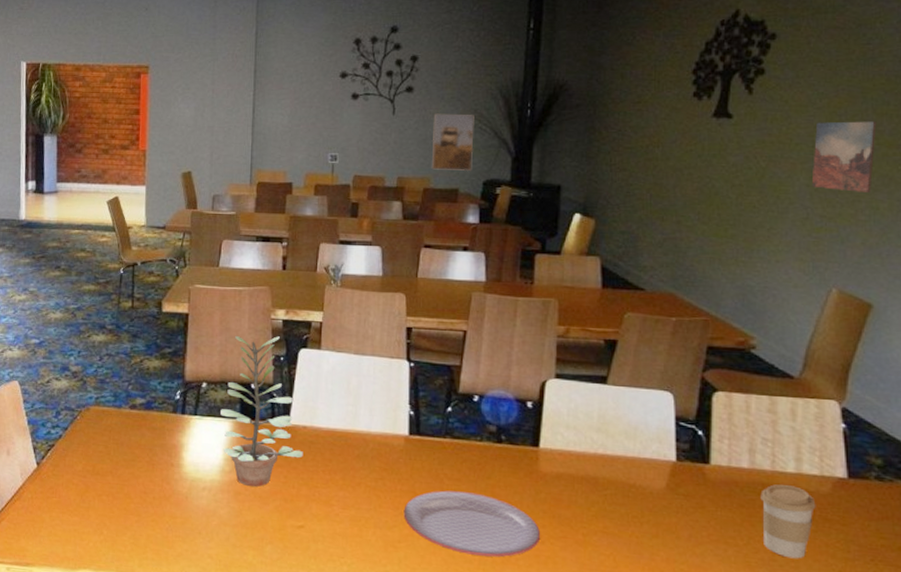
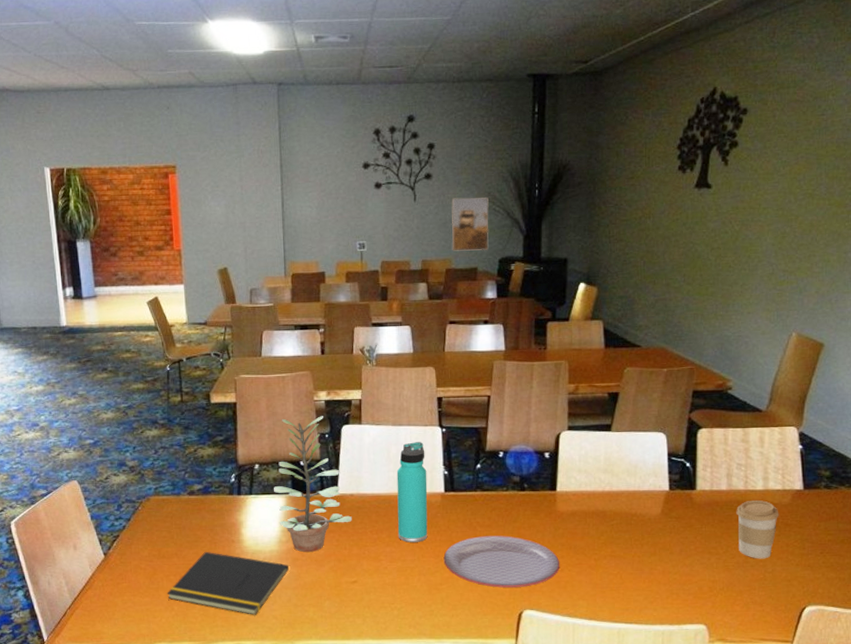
notepad: none [97,472,230,551] -> present [167,551,289,615]
thermos bottle: none [353,375,390,490] -> present [396,442,428,542]
wall art: present [811,121,877,192] -> none [776,184,829,248]

